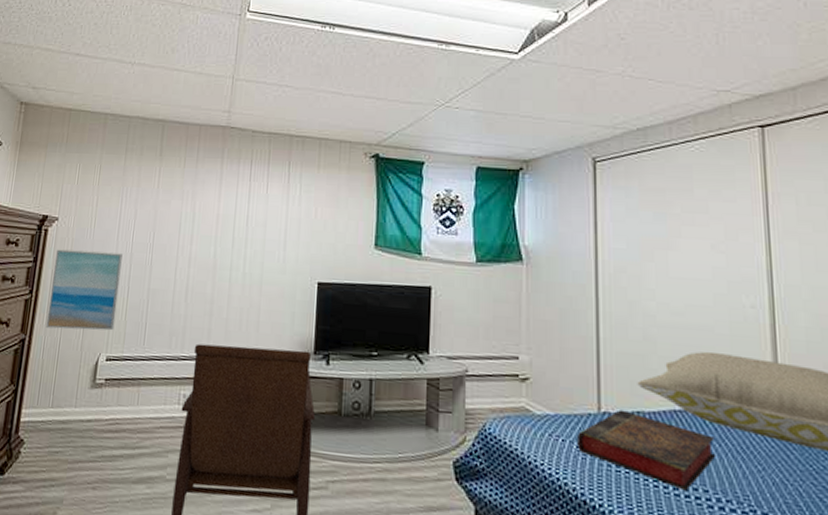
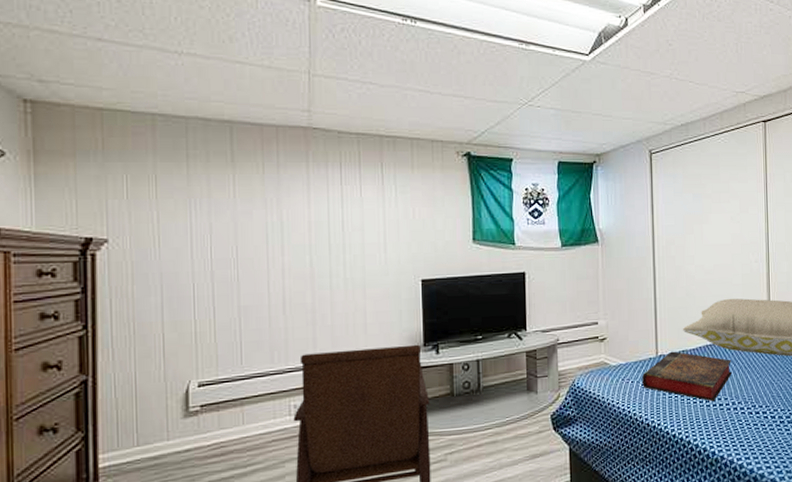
wall art: present [46,249,123,331] -> none [111,272,203,364]

